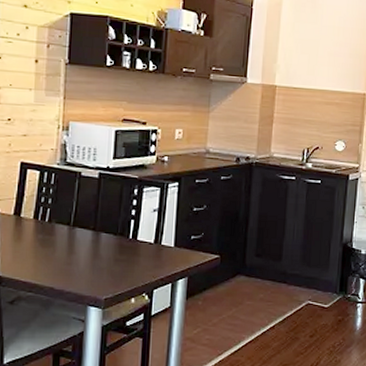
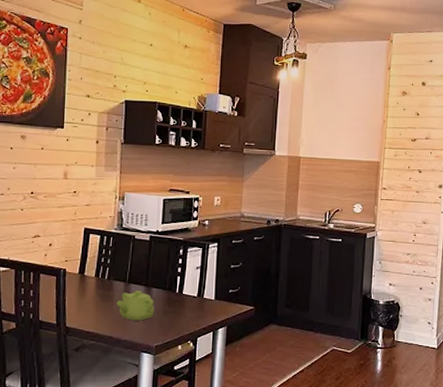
teapot: none [58,235,104,270] -> present [116,290,155,321]

